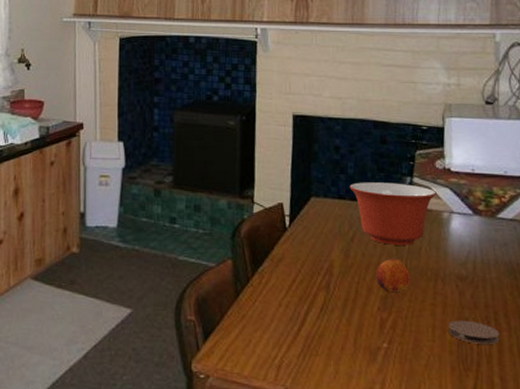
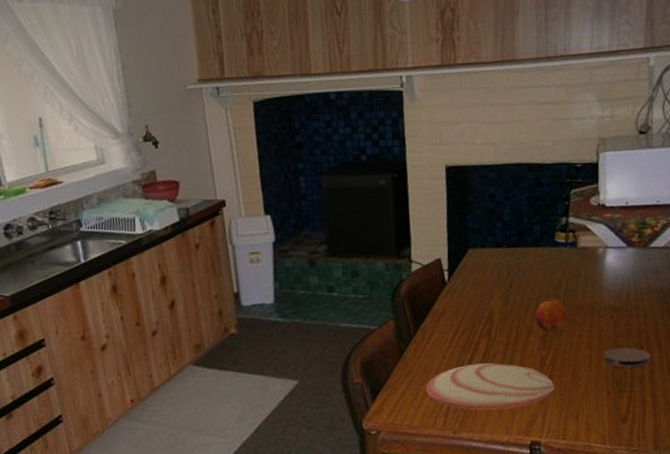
plate: none [258,317,396,371] -> present [425,362,556,410]
mixing bowl: present [349,182,437,245] -> none [506,224,592,287]

